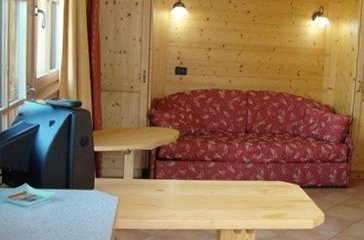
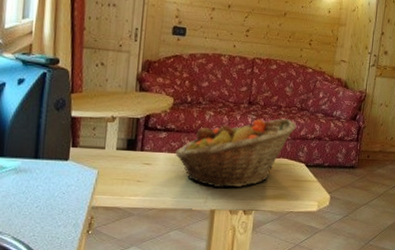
fruit basket: none [183,144,290,210] -> present [175,118,297,188]

